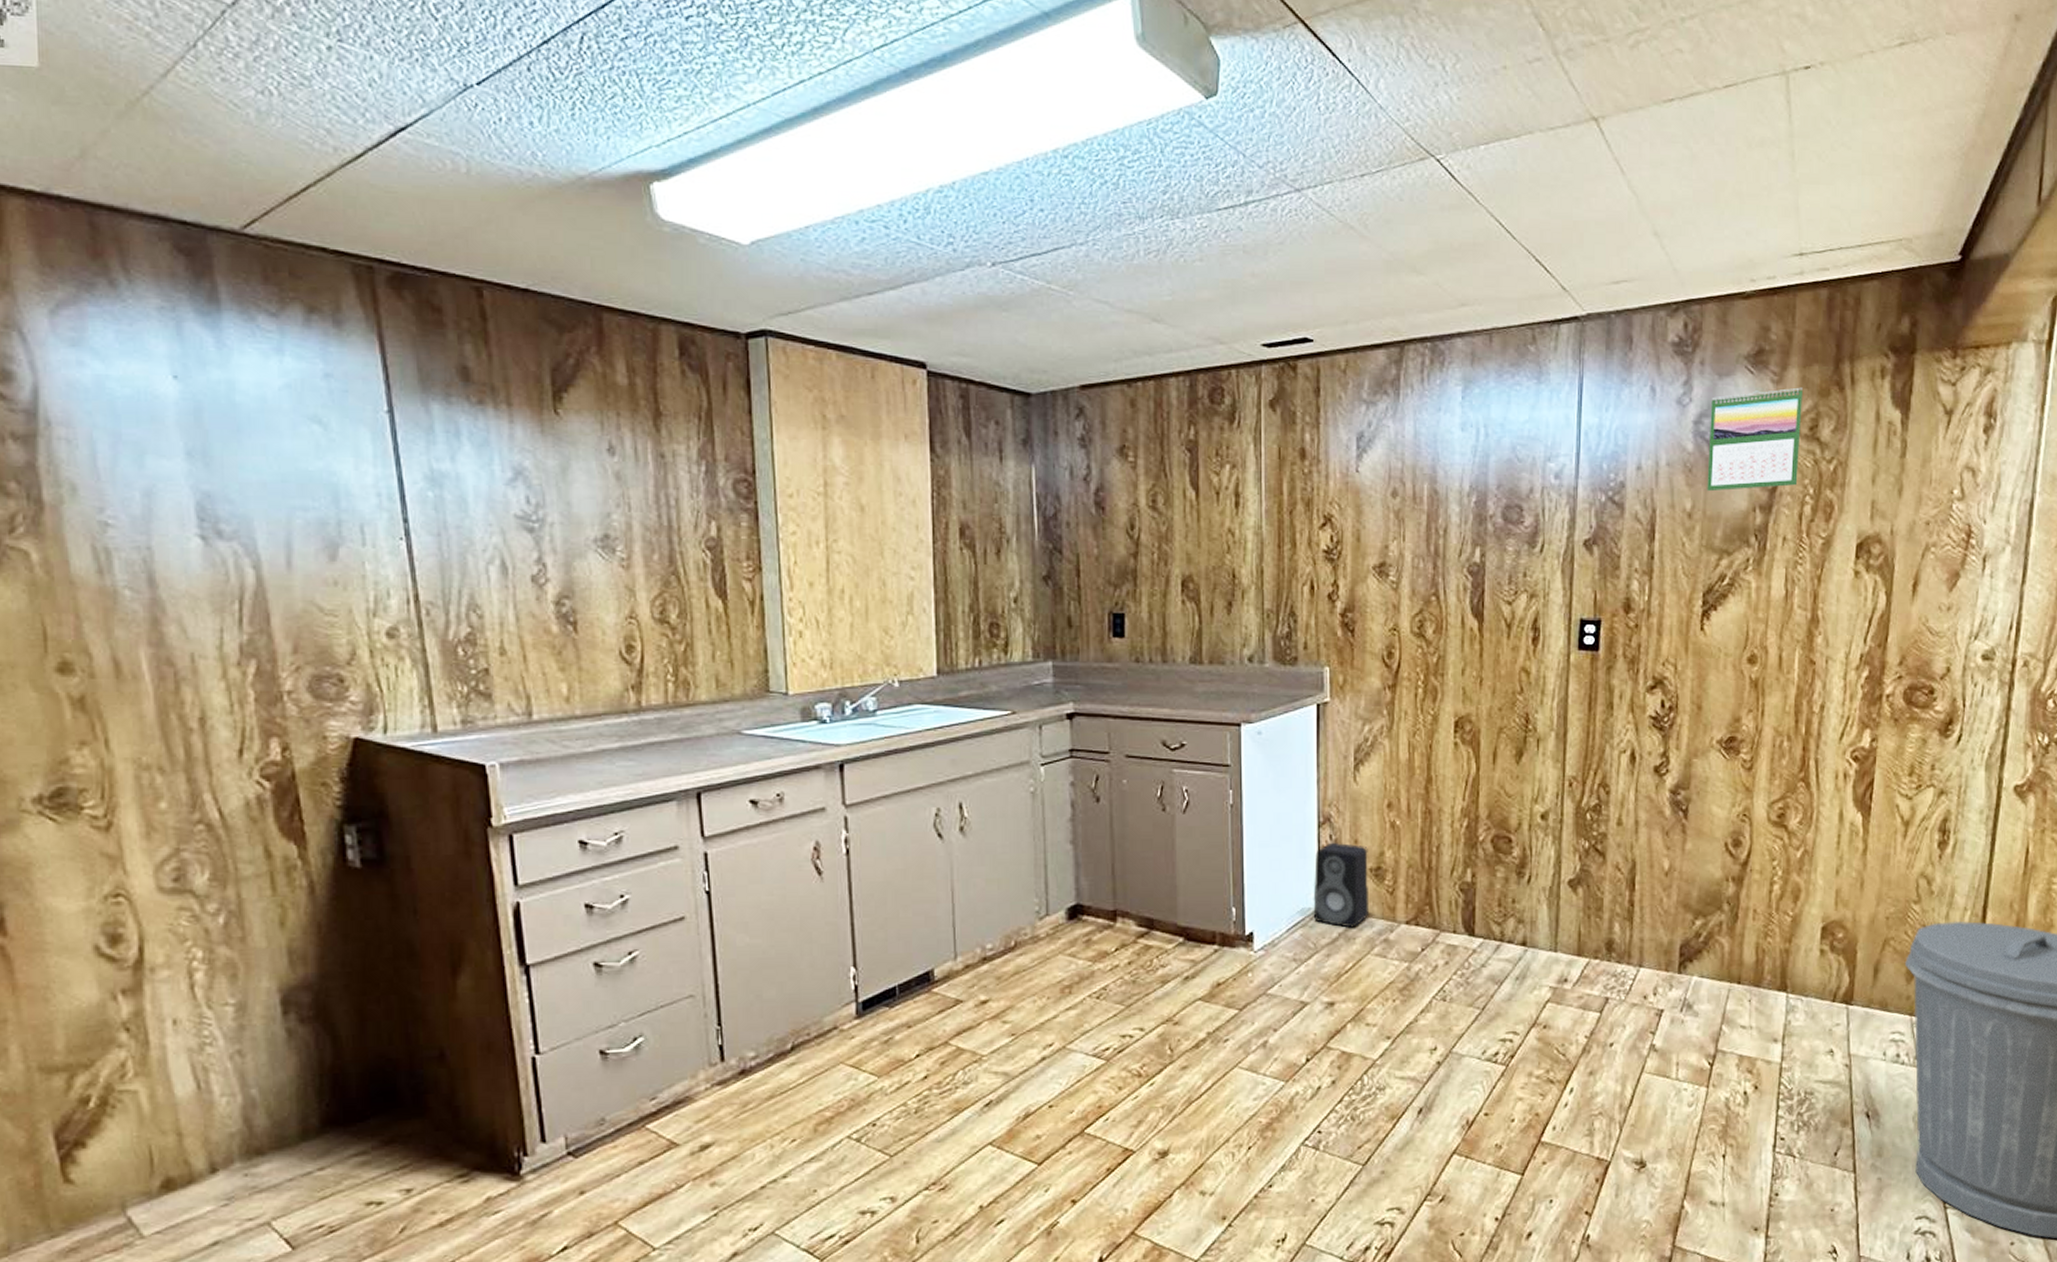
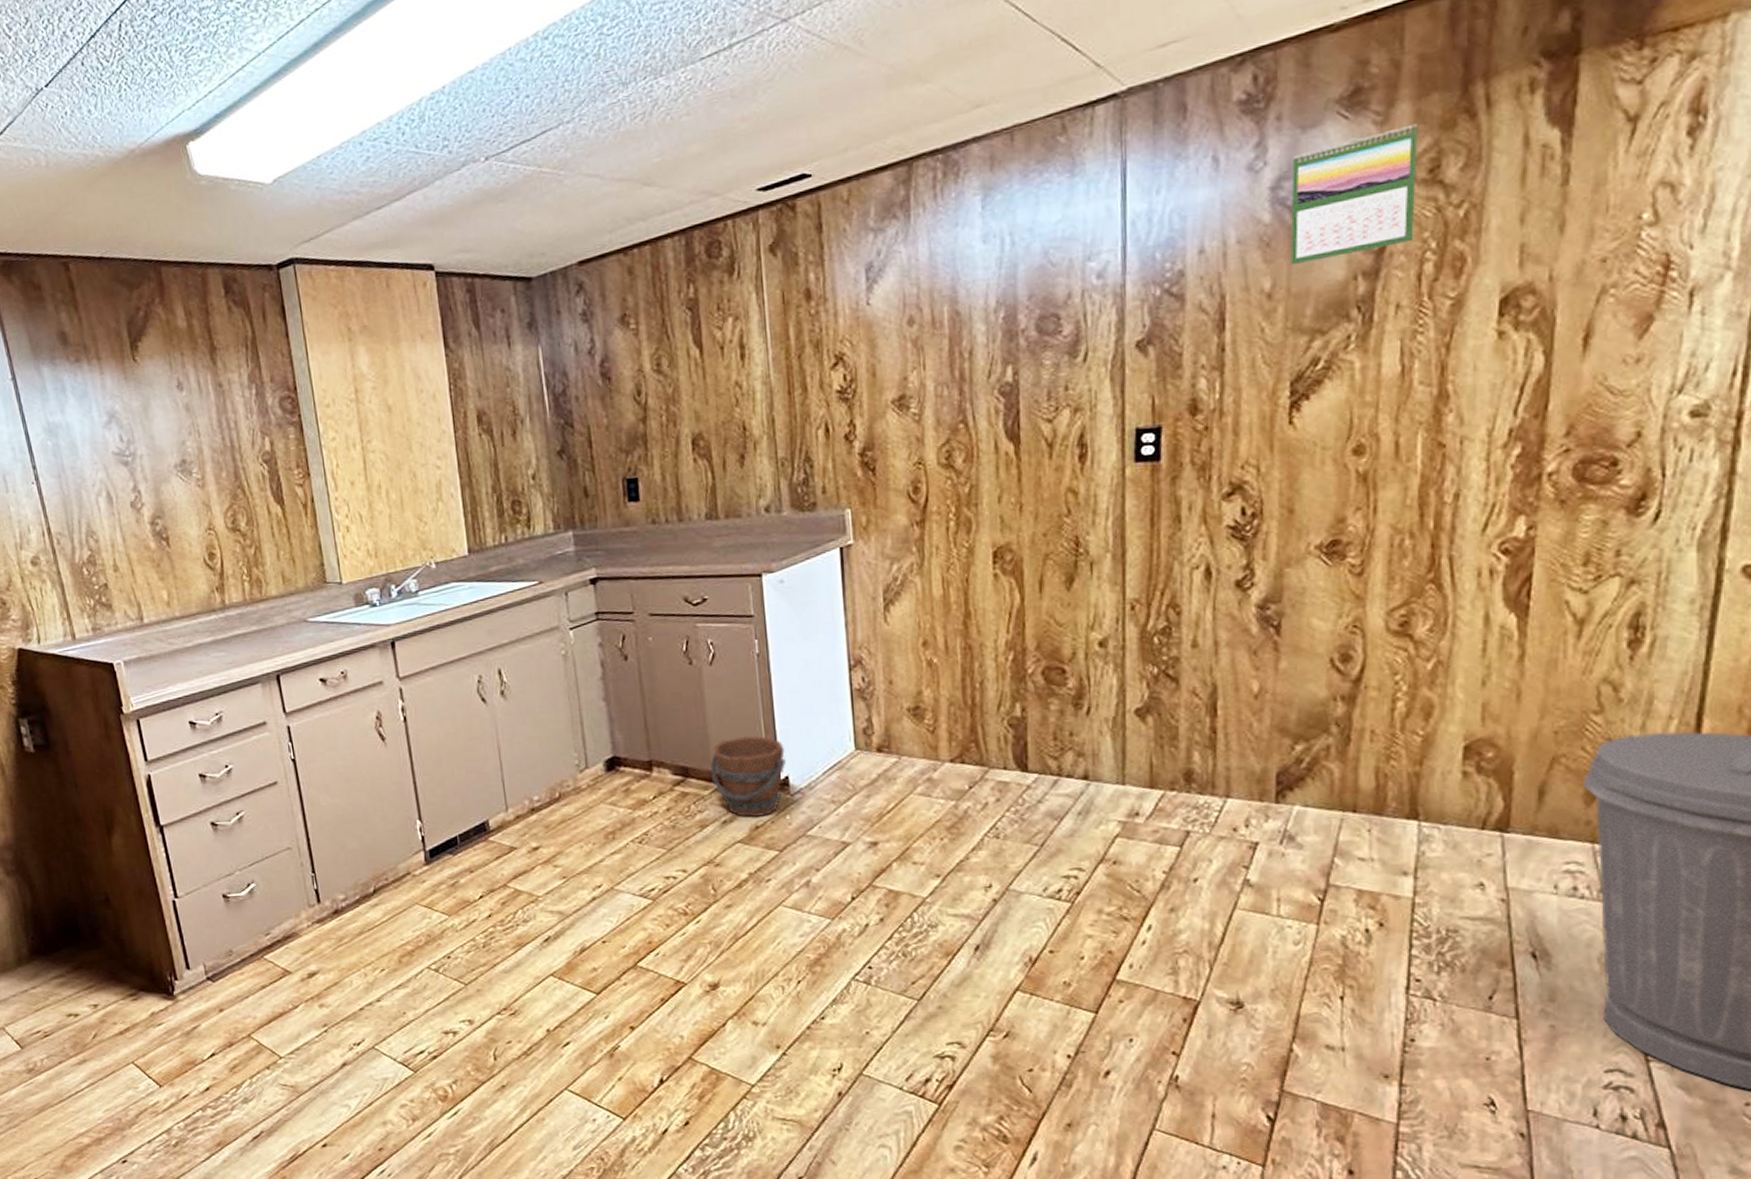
bucket: none [1176,888,1253,973] -> present [710,736,787,817]
speaker: present [1313,842,1370,928] -> none [848,684,910,769]

